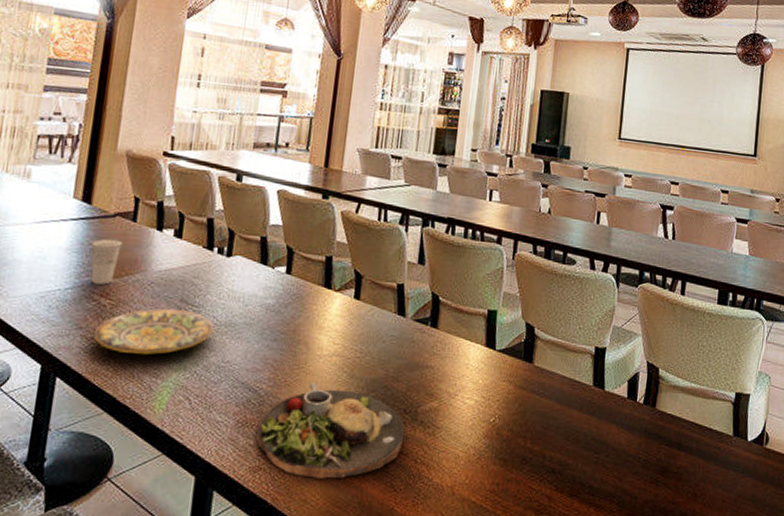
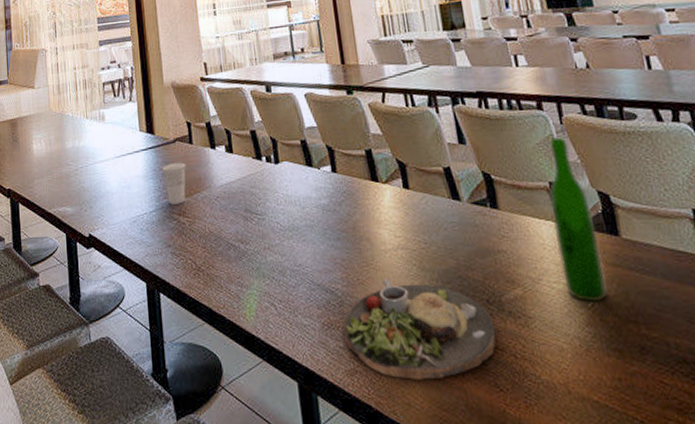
plate: present [94,309,214,355] -> none [181,220,280,265]
wine bottle: none [476,270,517,418] -> present [549,137,607,303]

